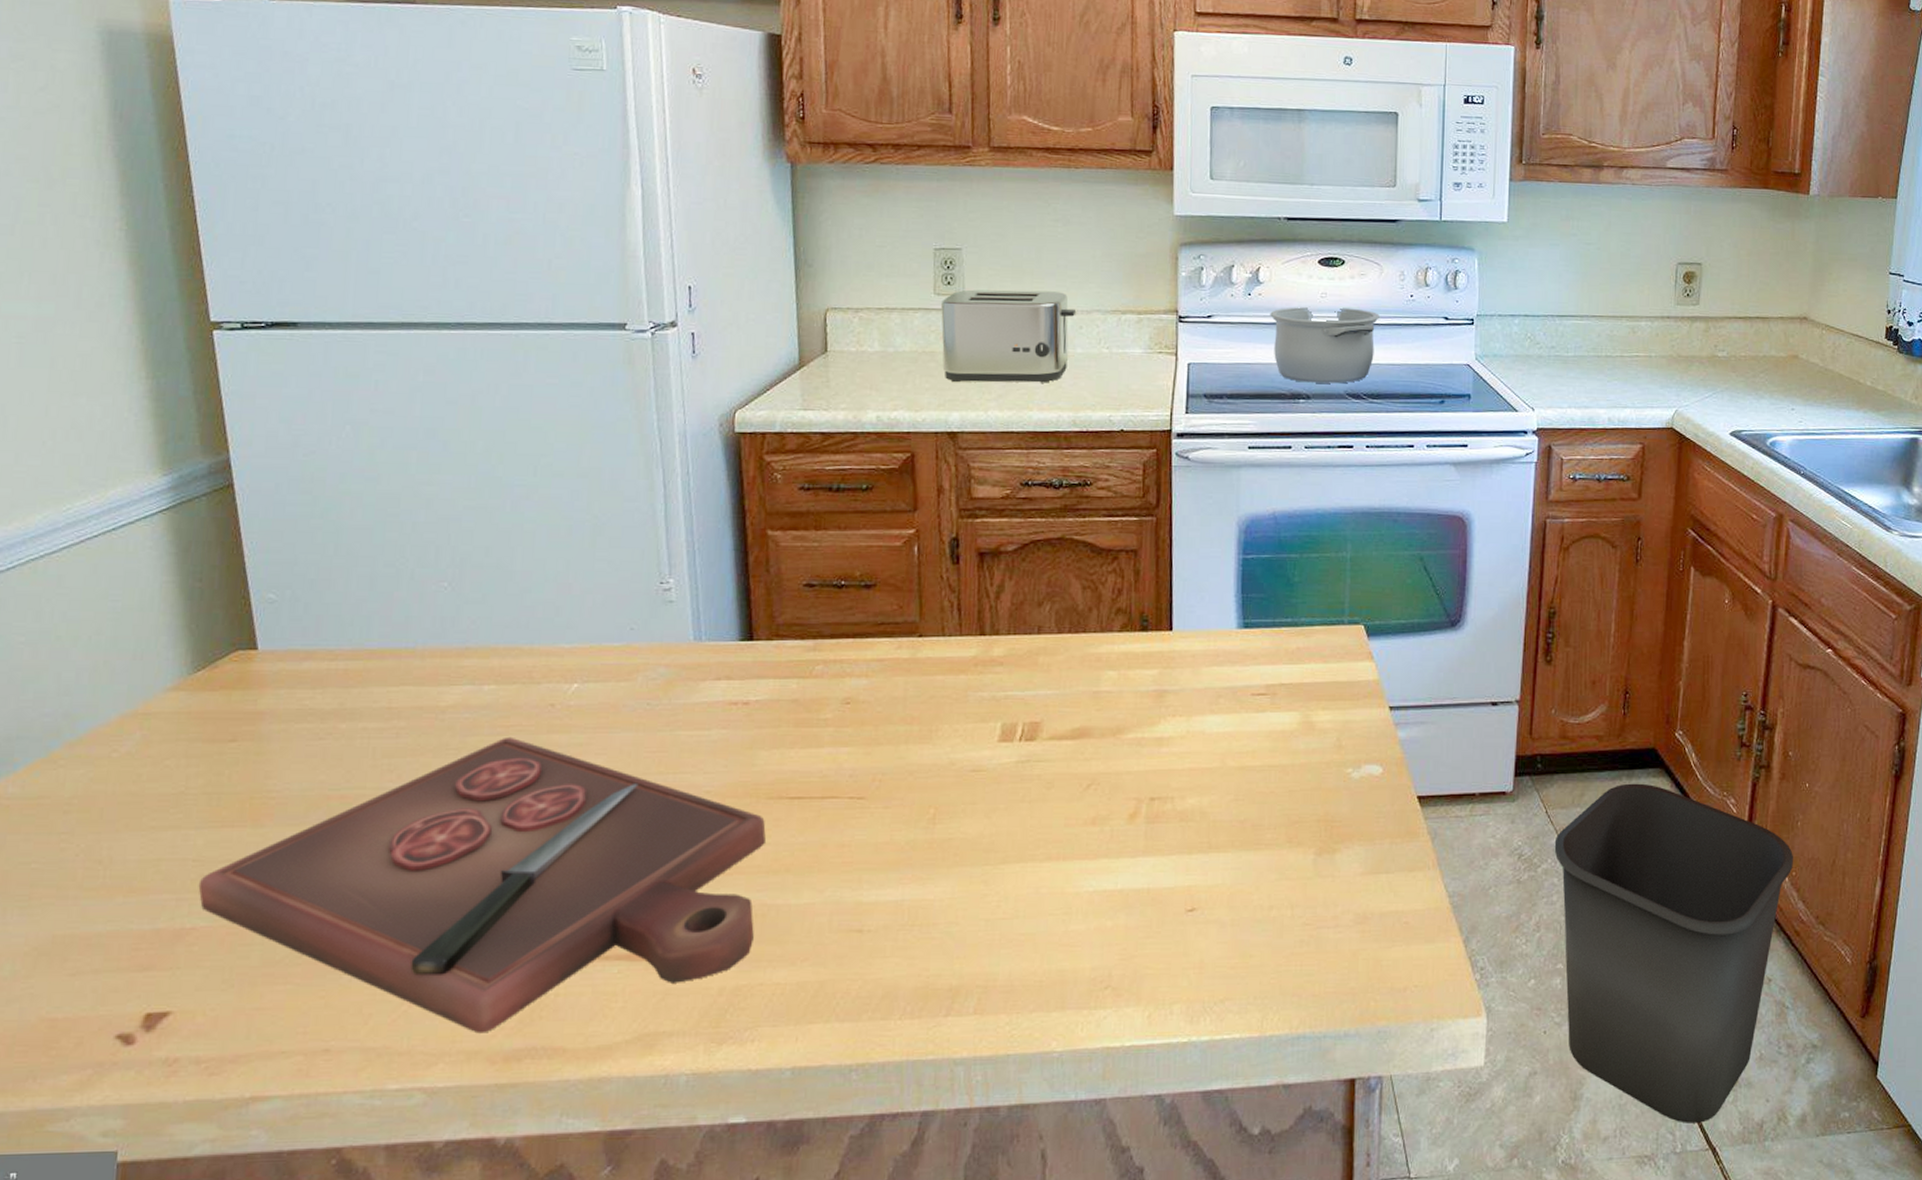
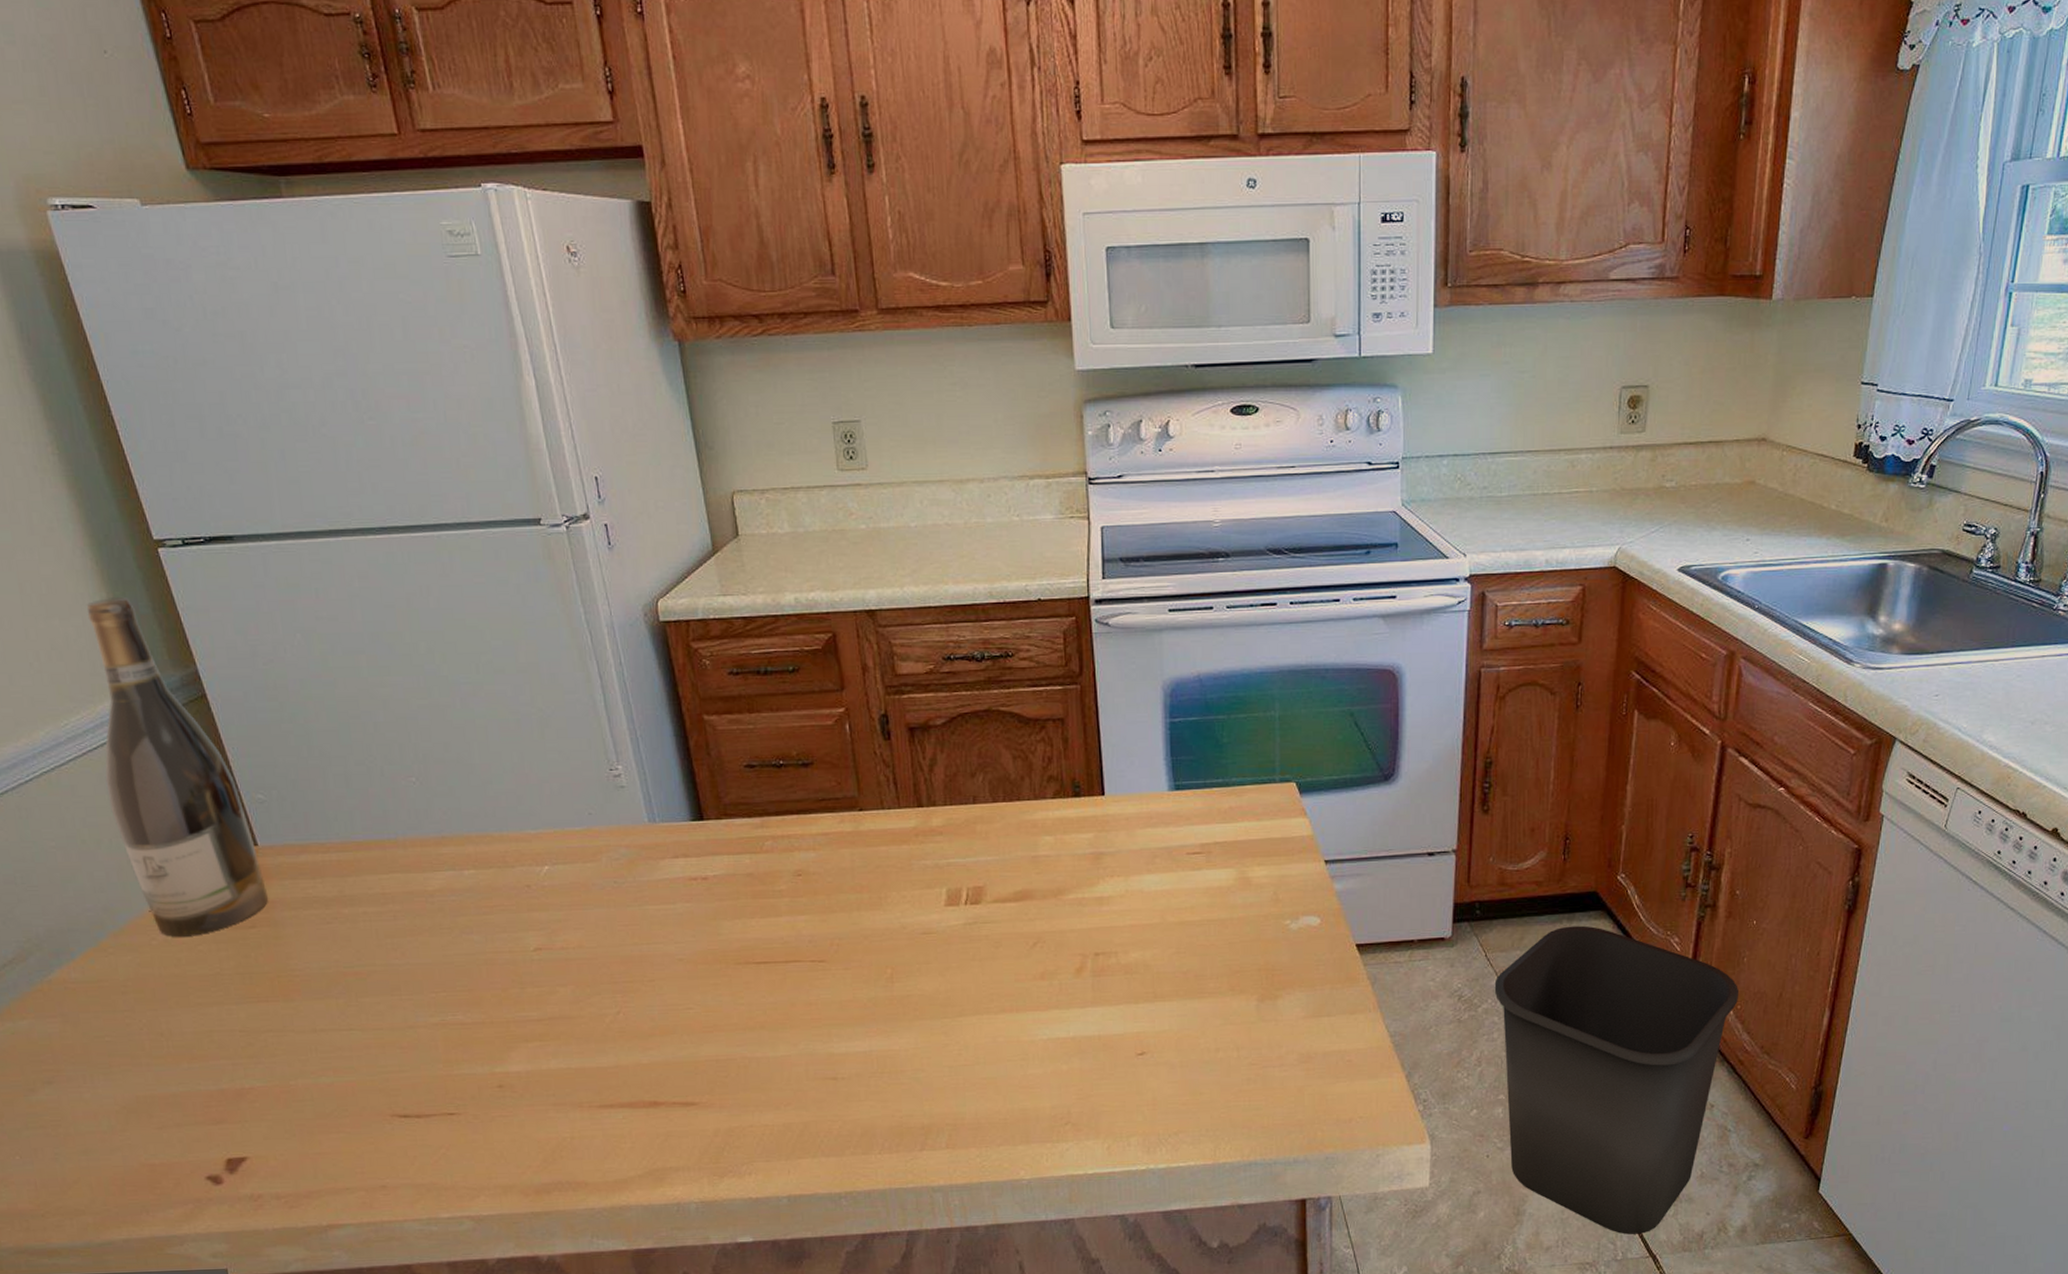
wine bottle: none [97,378,258,749] -> present [86,597,268,937]
cutting board: present [198,736,766,1034] -> none [248,915,740,1171]
toaster: present [941,289,1077,383] -> none [846,460,983,560]
cooking pot: present [1270,306,1380,384] -> none [1183,458,1298,540]

